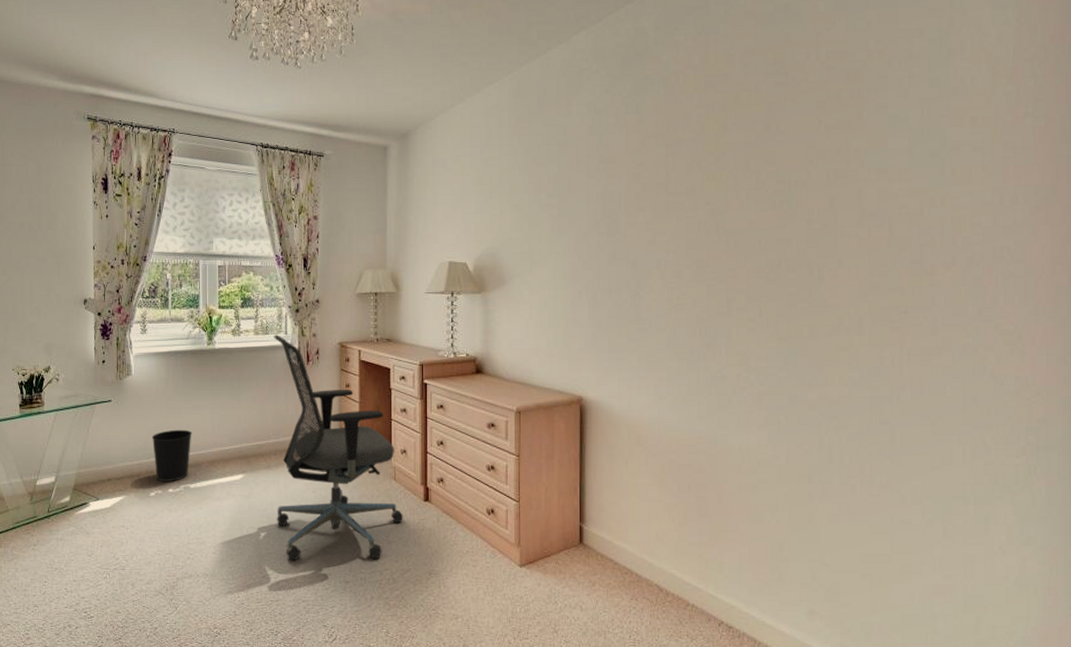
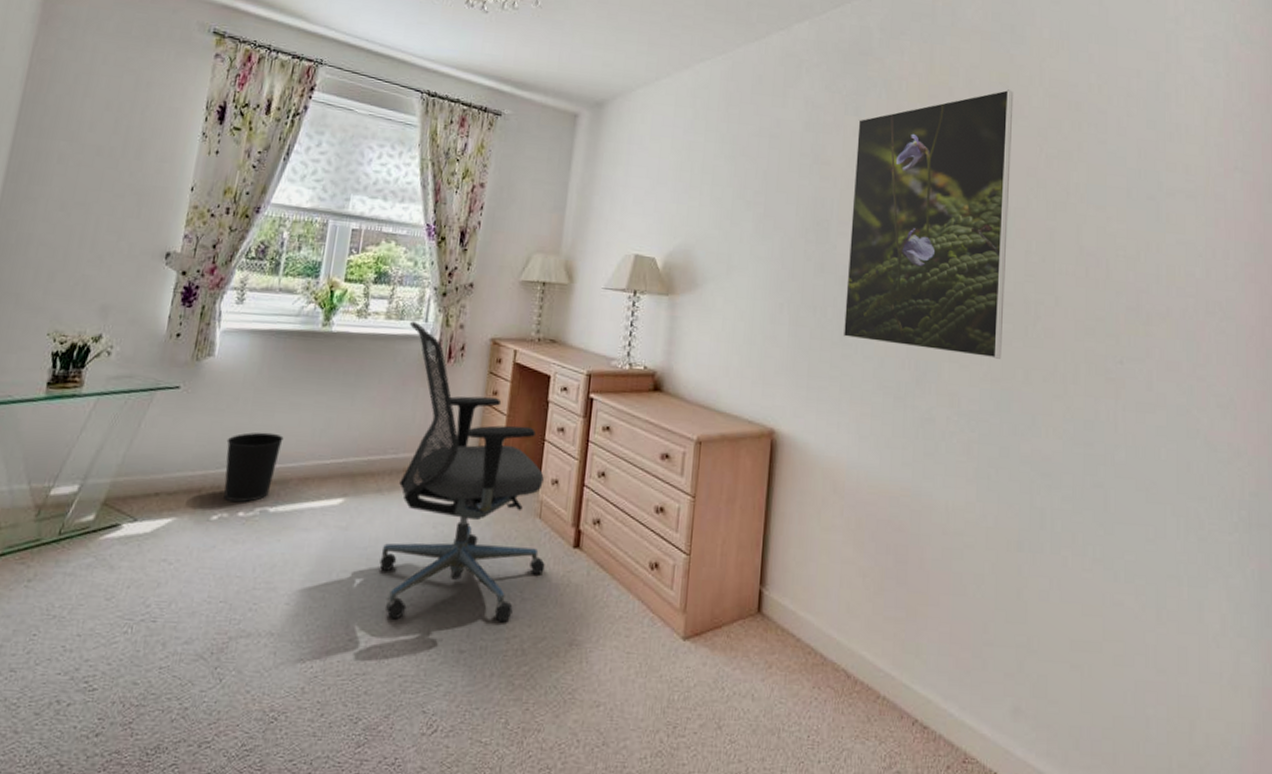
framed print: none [637,68,790,320] -> present [842,89,1014,359]

